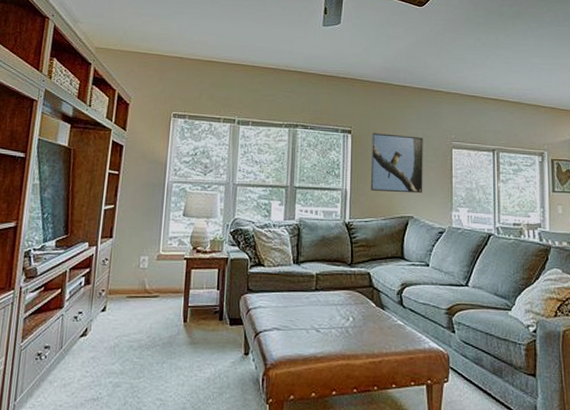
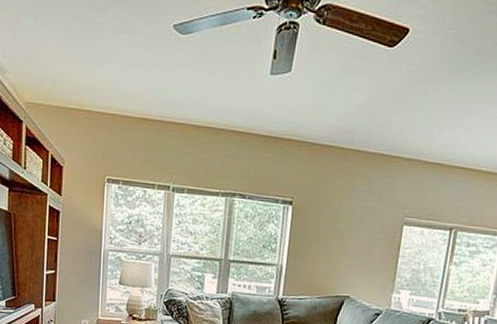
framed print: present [370,133,423,194] -> none [307,205,372,273]

